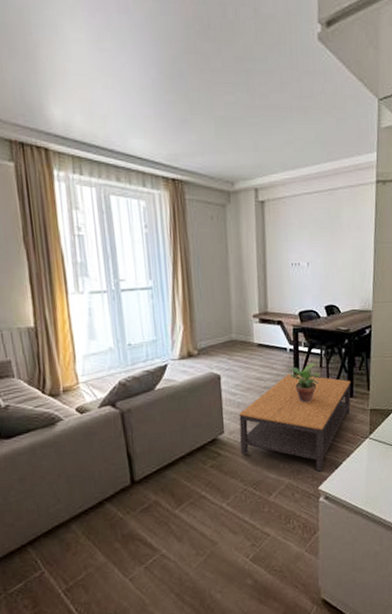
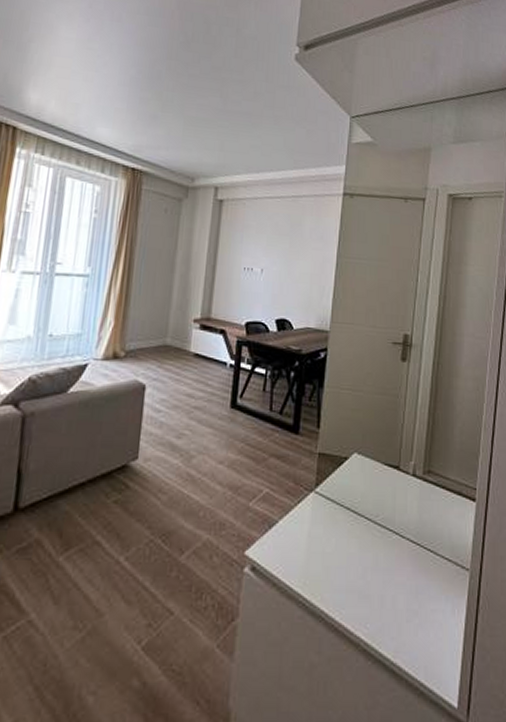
coffee table: present [239,373,351,472] -> none [153,393,298,529]
potted plant: present [285,362,322,403] -> none [222,384,264,433]

